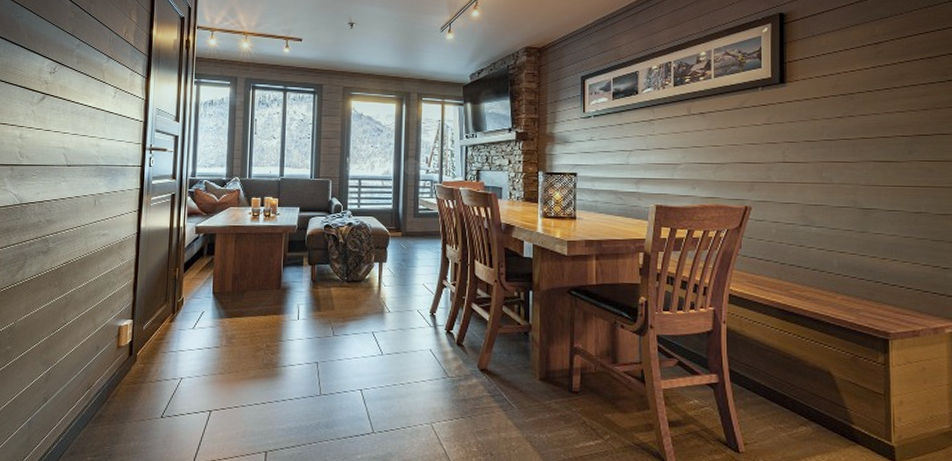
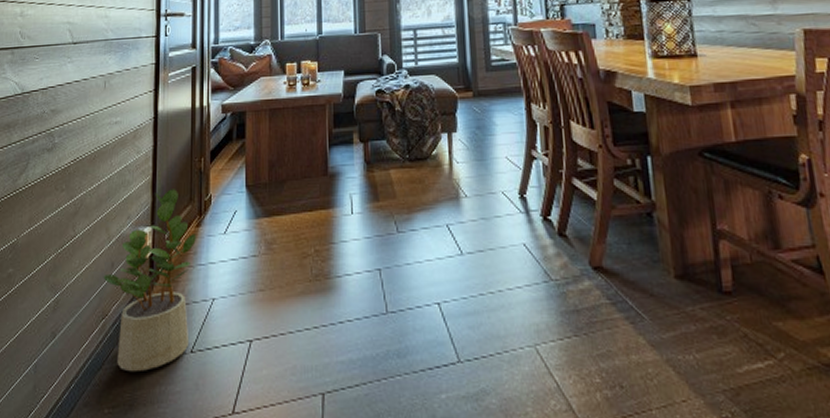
potted plant: none [89,291,169,431] -> present [103,189,196,372]

